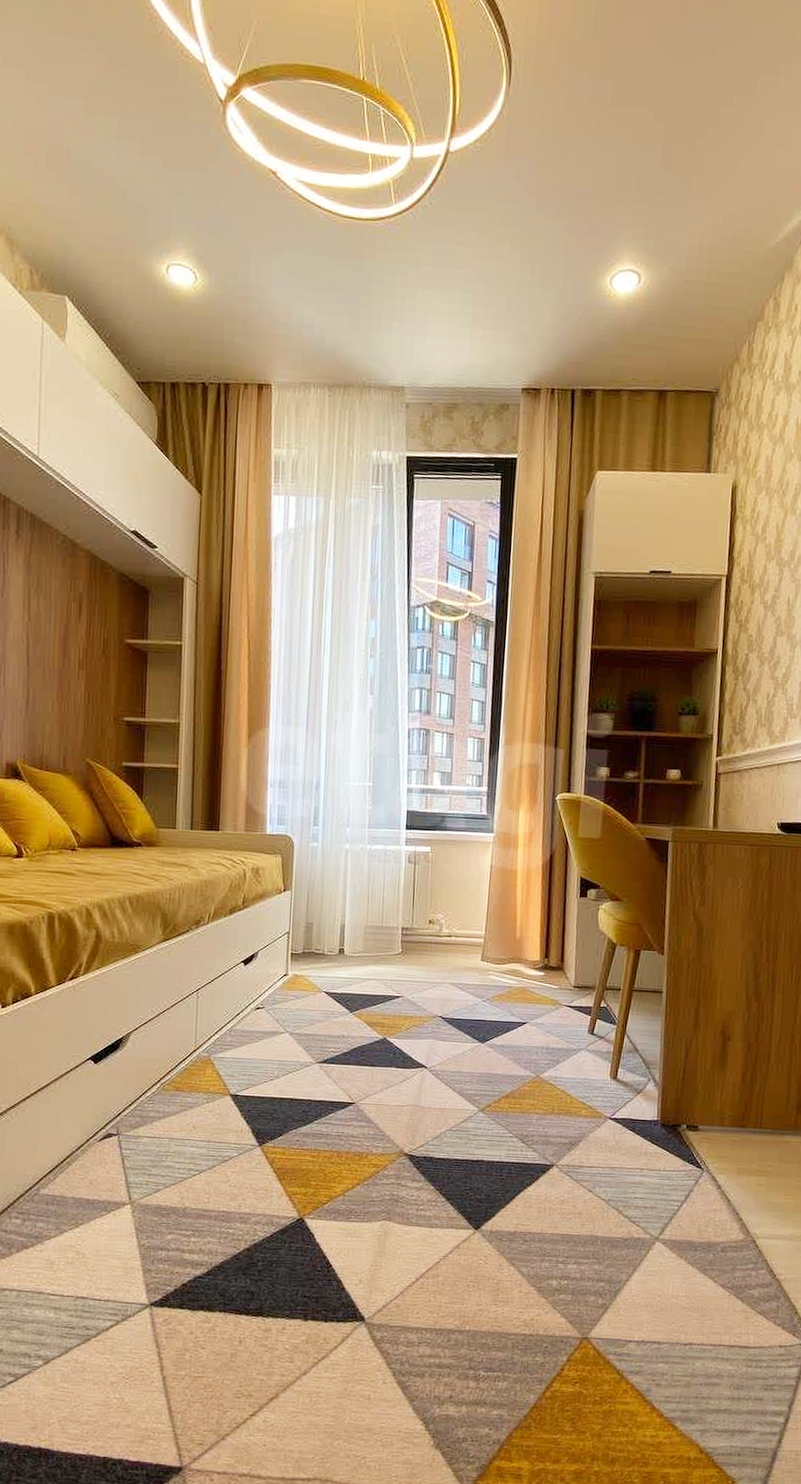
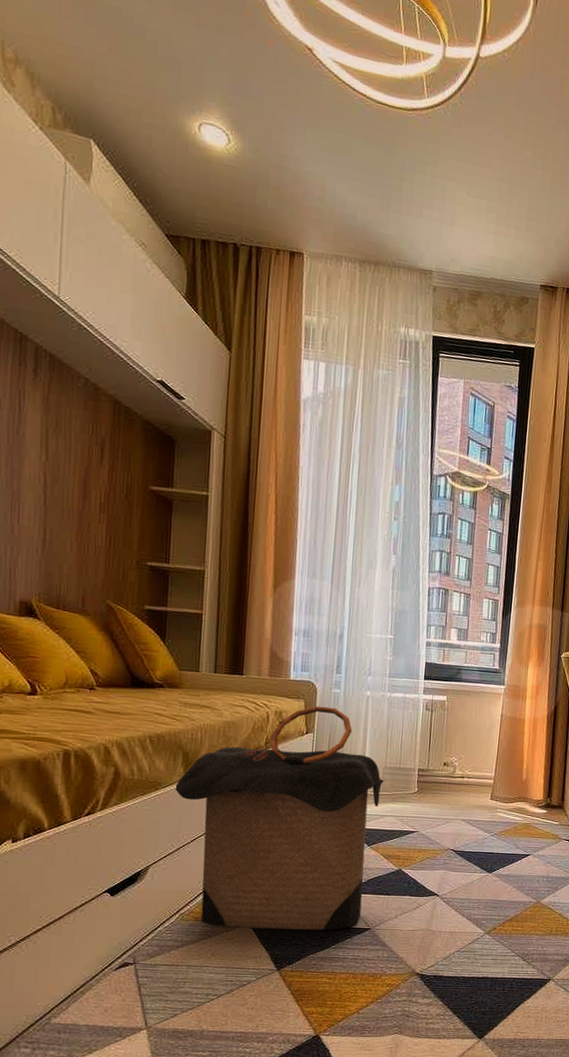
laundry hamper: none [154,861,367,1104] -> present [175,706,385,930]

